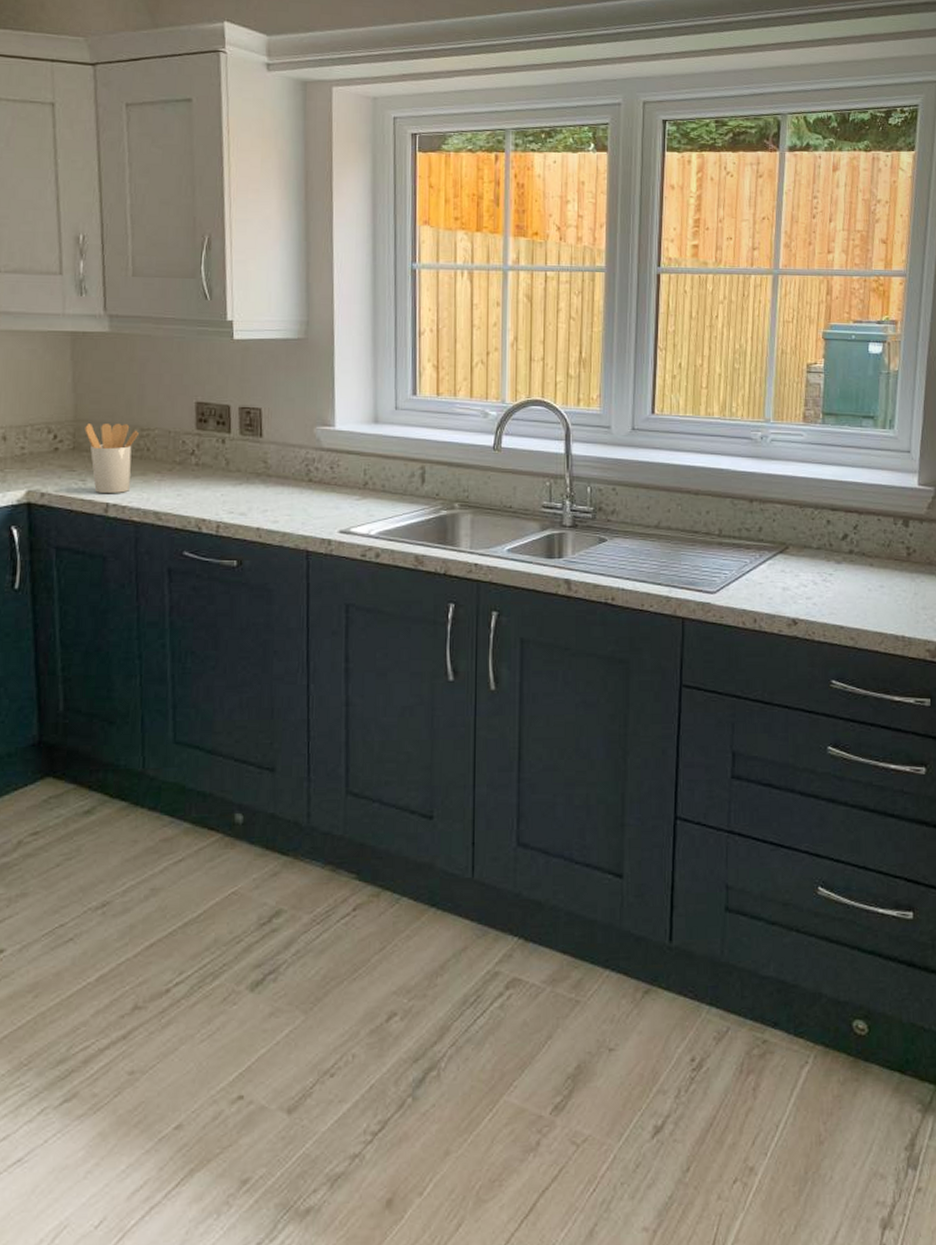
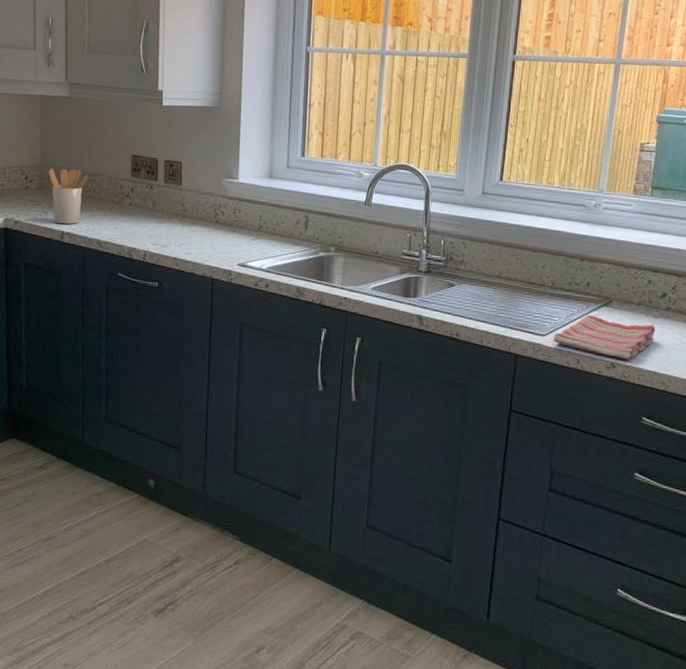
dish towel: none [725,564,839,616] -> present [553,314,656,361]

